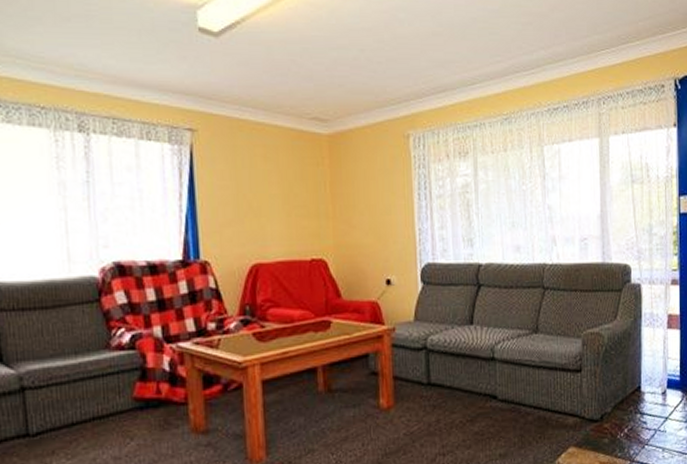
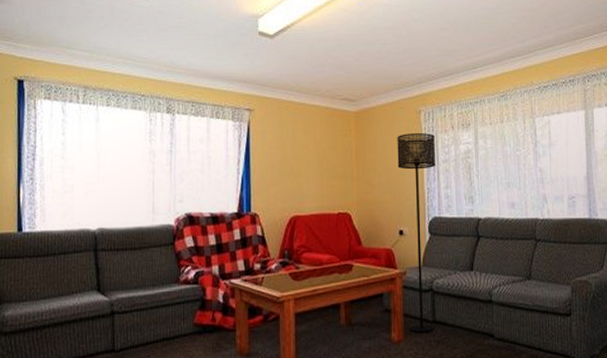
floor lamp: none [381,163,431,397] -> present [397,133,435,333]

